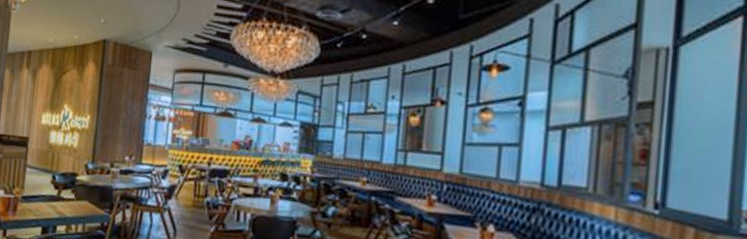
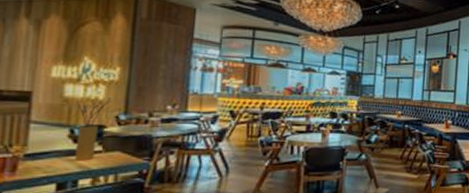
vase: none [55,146,83,208] -> present [75,98,112,161]

